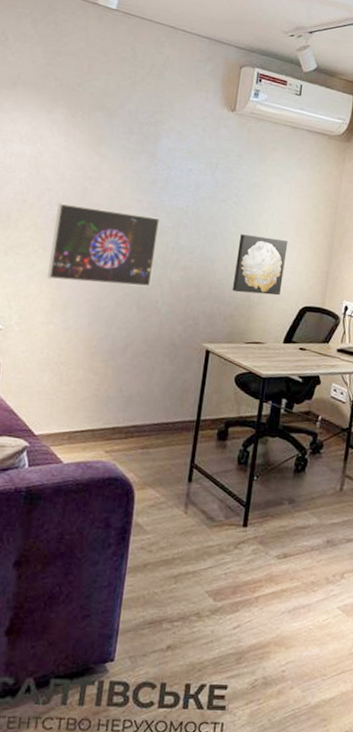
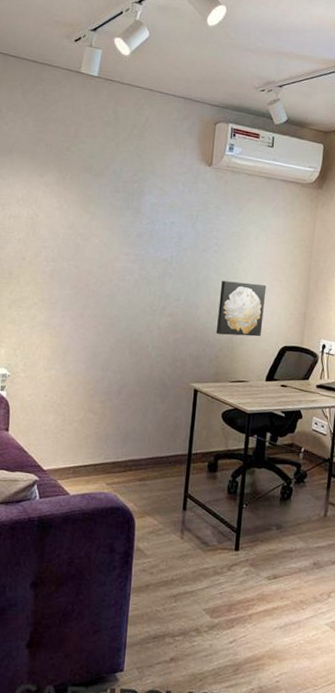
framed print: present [47,203,161,287] -> none [47,259,147,333]

